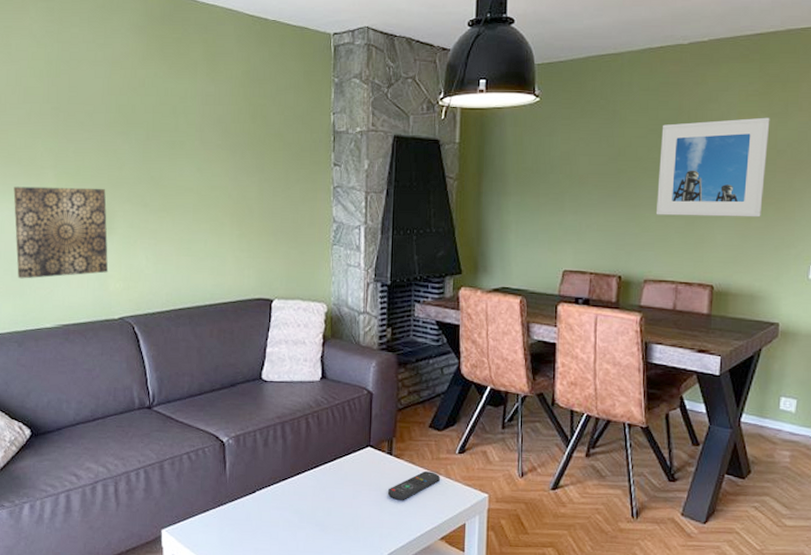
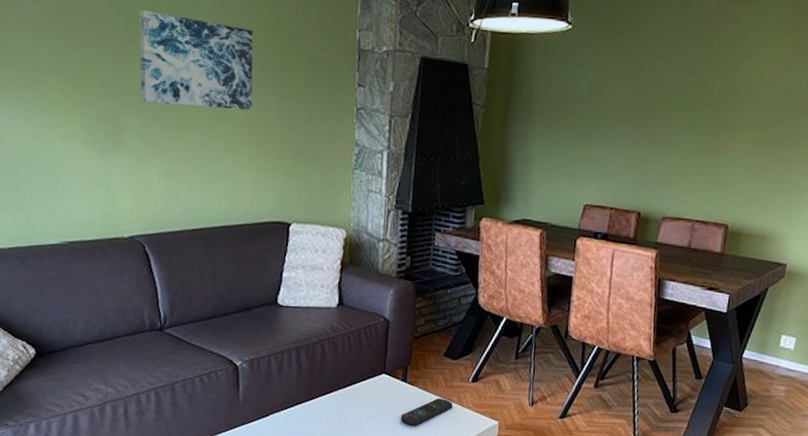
wall art: present [13,186,109,279] -> none [13,91,118,192]
wall art: none [128,106,234,193] -> present [139,10,254,110]
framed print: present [655,117,770,218] -> none [678,58,797,159]

